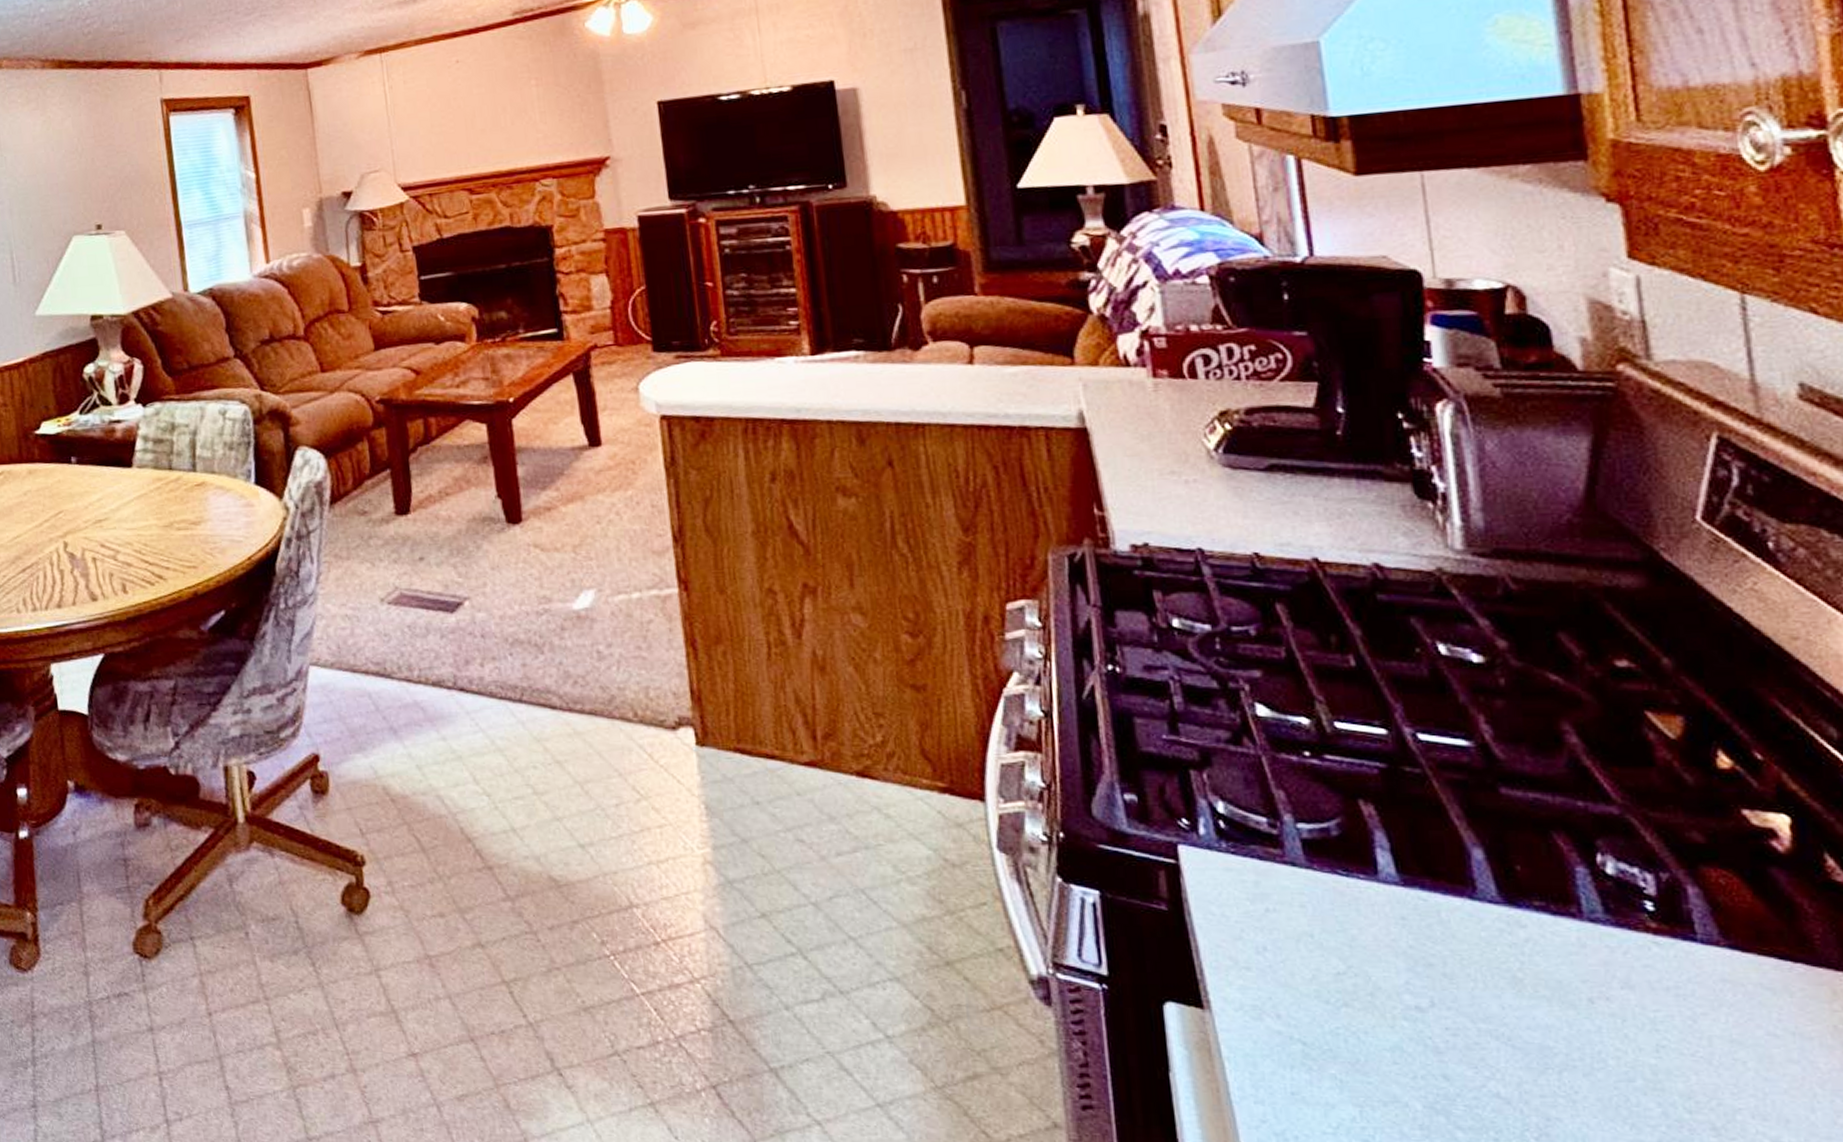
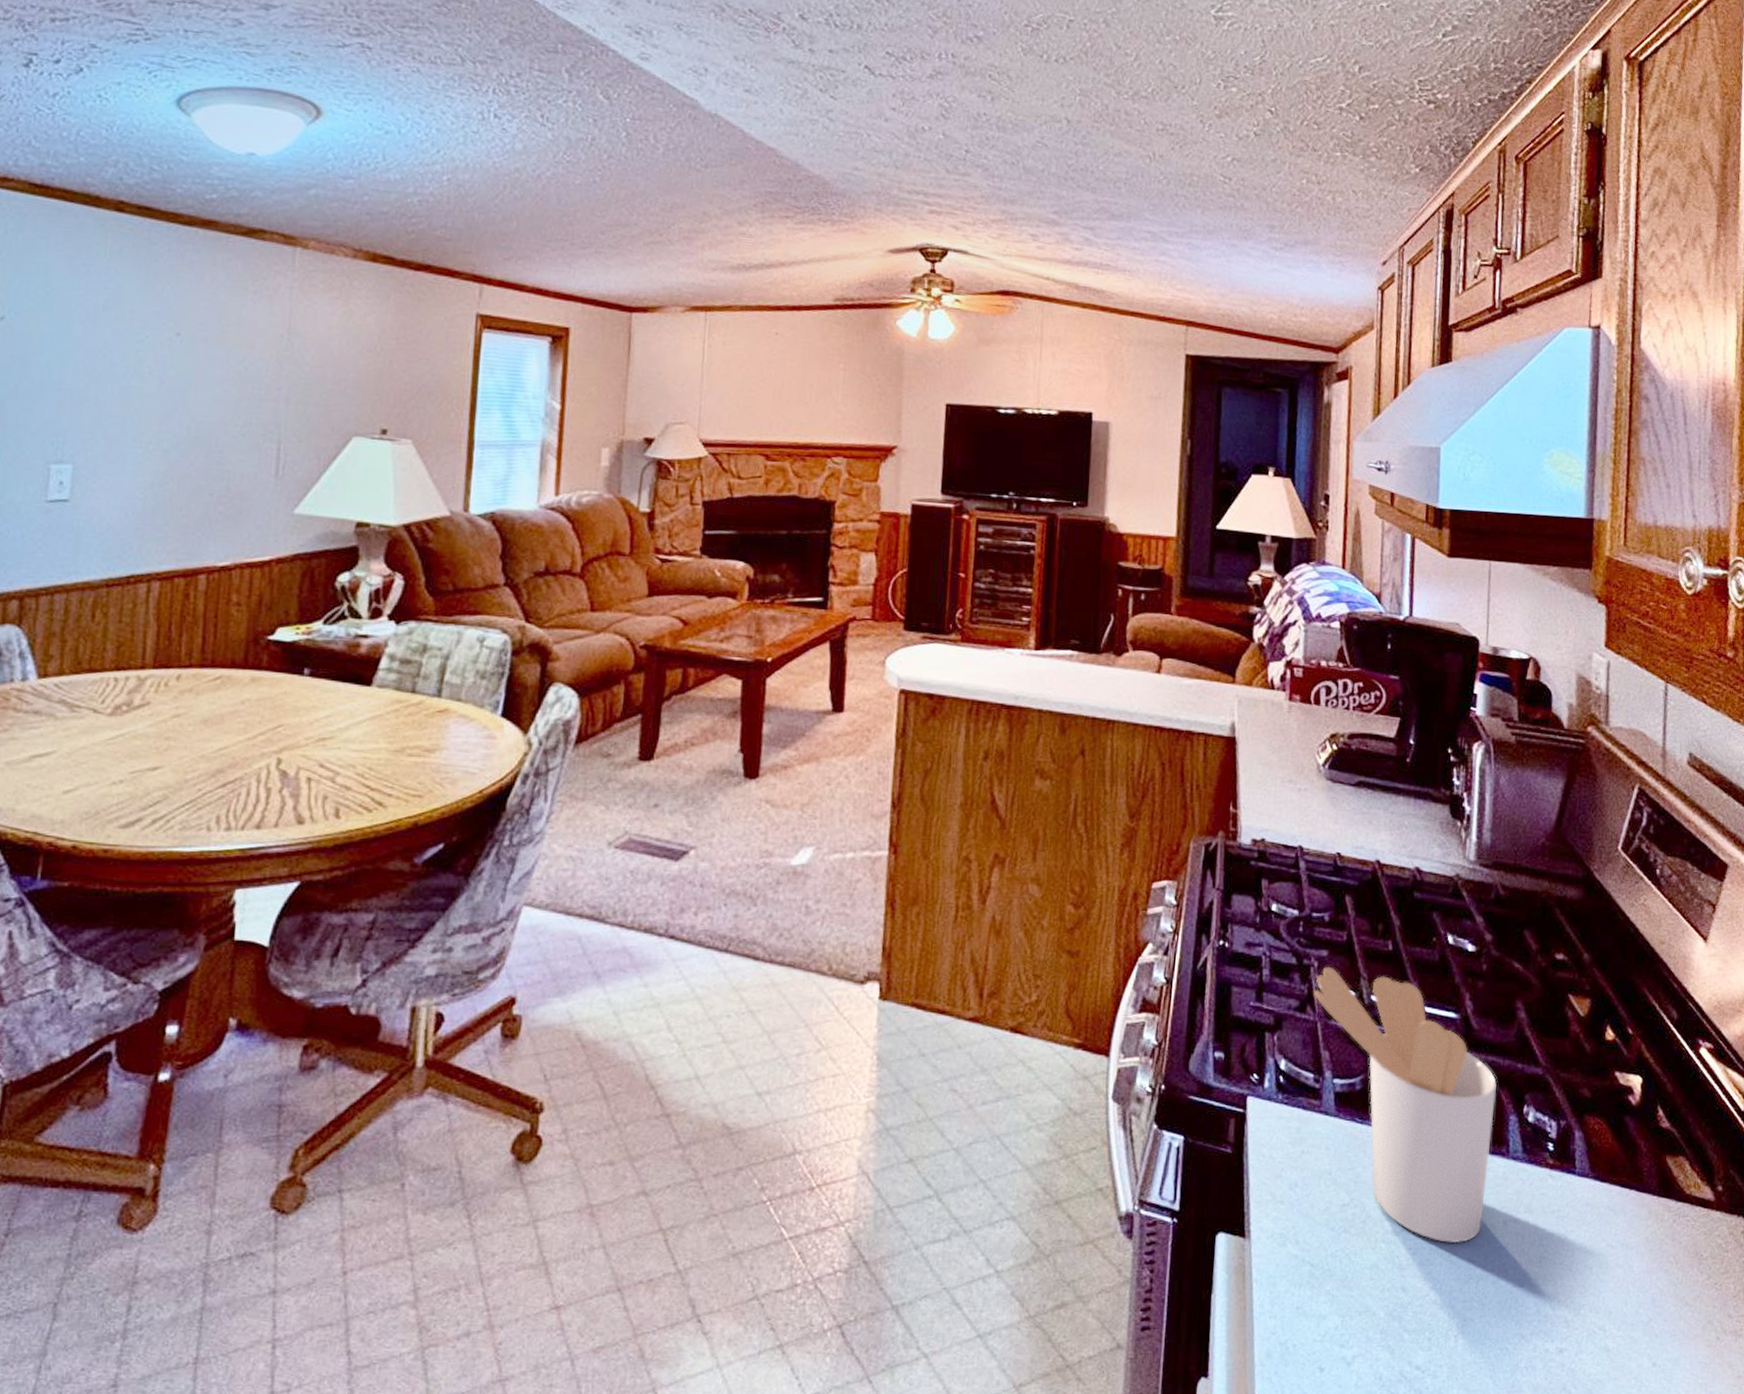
utensil holder: none [1249,689,1554,1025] -> present [1314,966,1497,1244]

